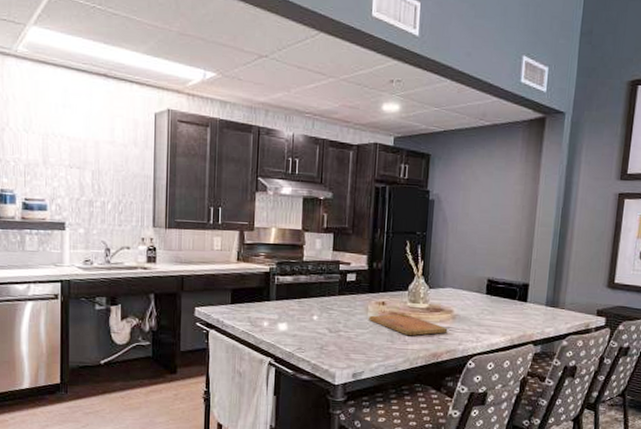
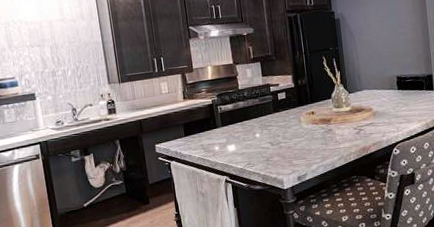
cutting board: present [369,314,448,336] -> none [303,119,371,137]

